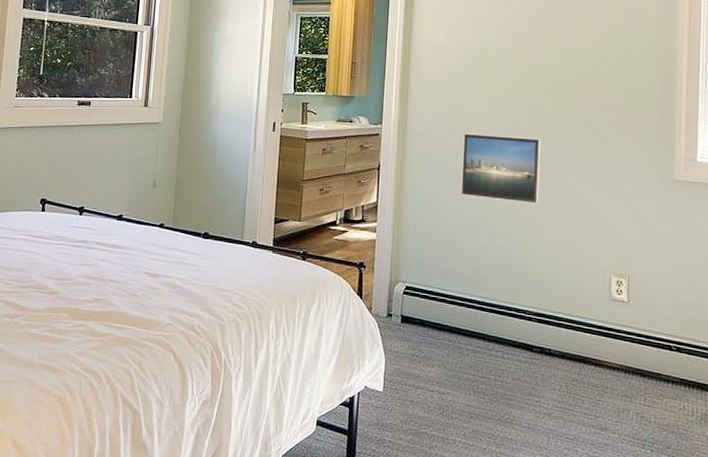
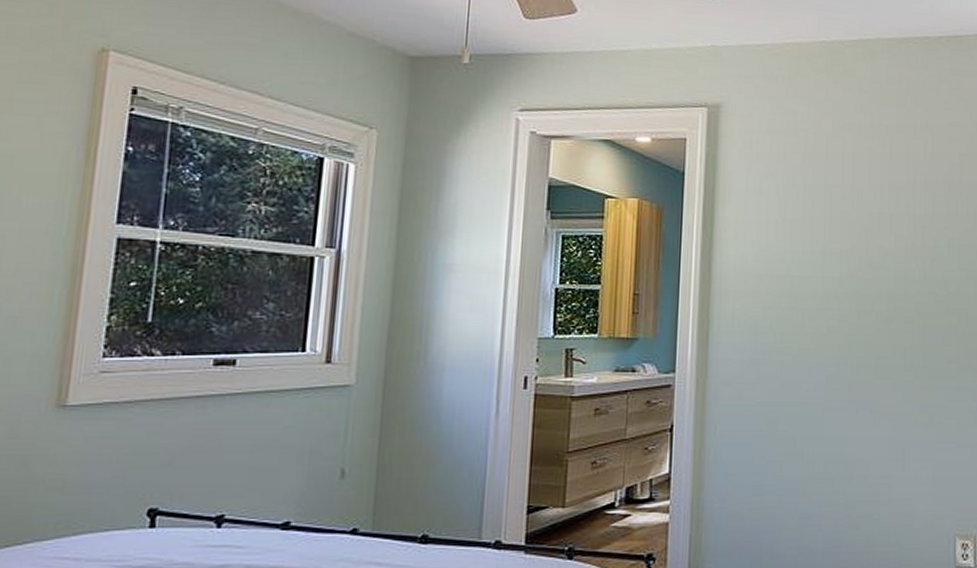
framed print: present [461,133,541,205] -> none [777,378,873,461]

